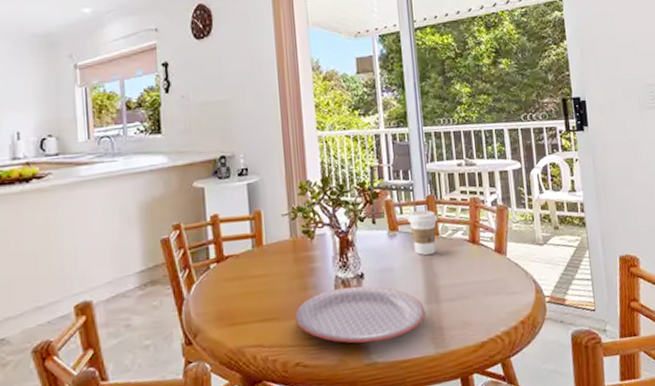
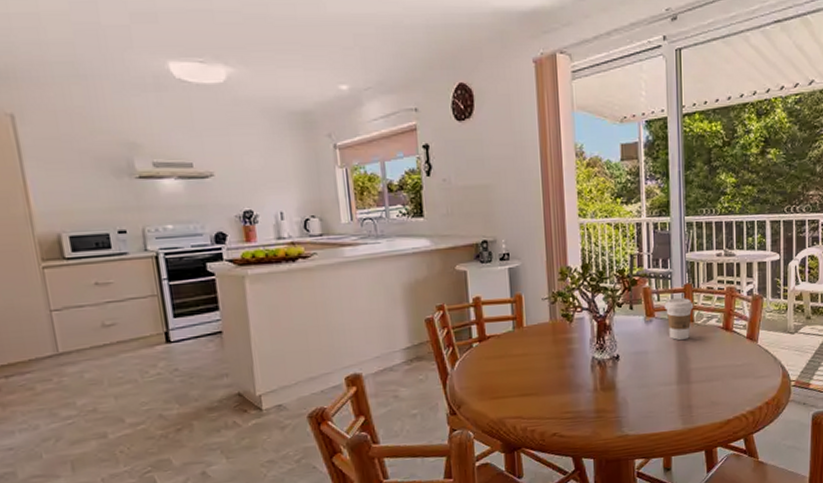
plate: present [295,286,426,344] -> none [553,367,677,418]

